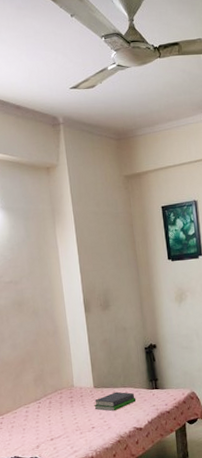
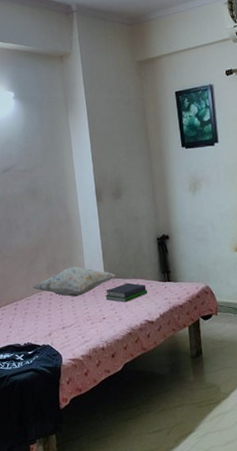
decorative pillow: none [19,377,104,408] -> present [32,266,116,297]

